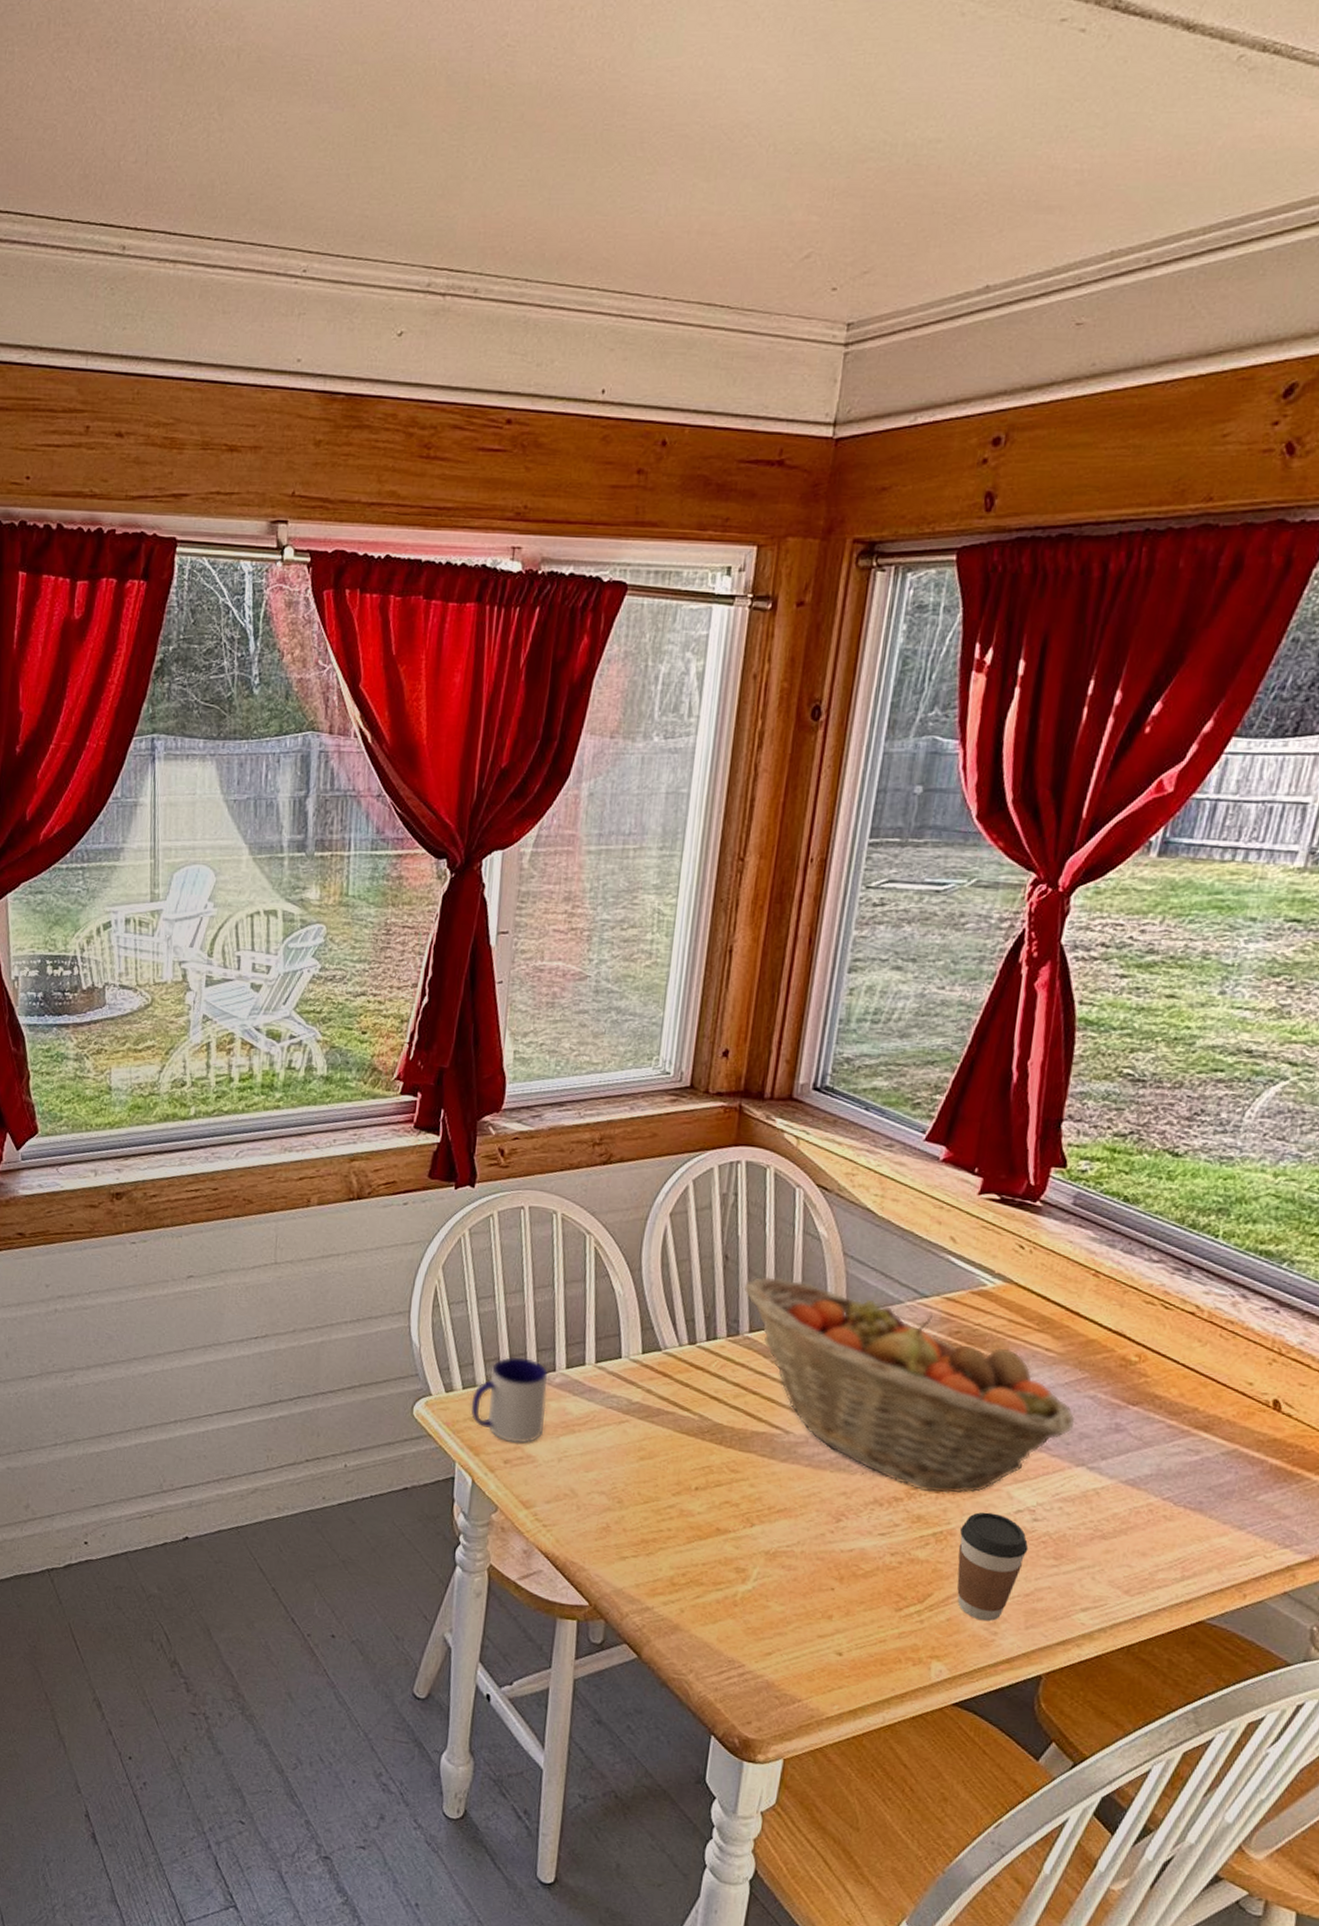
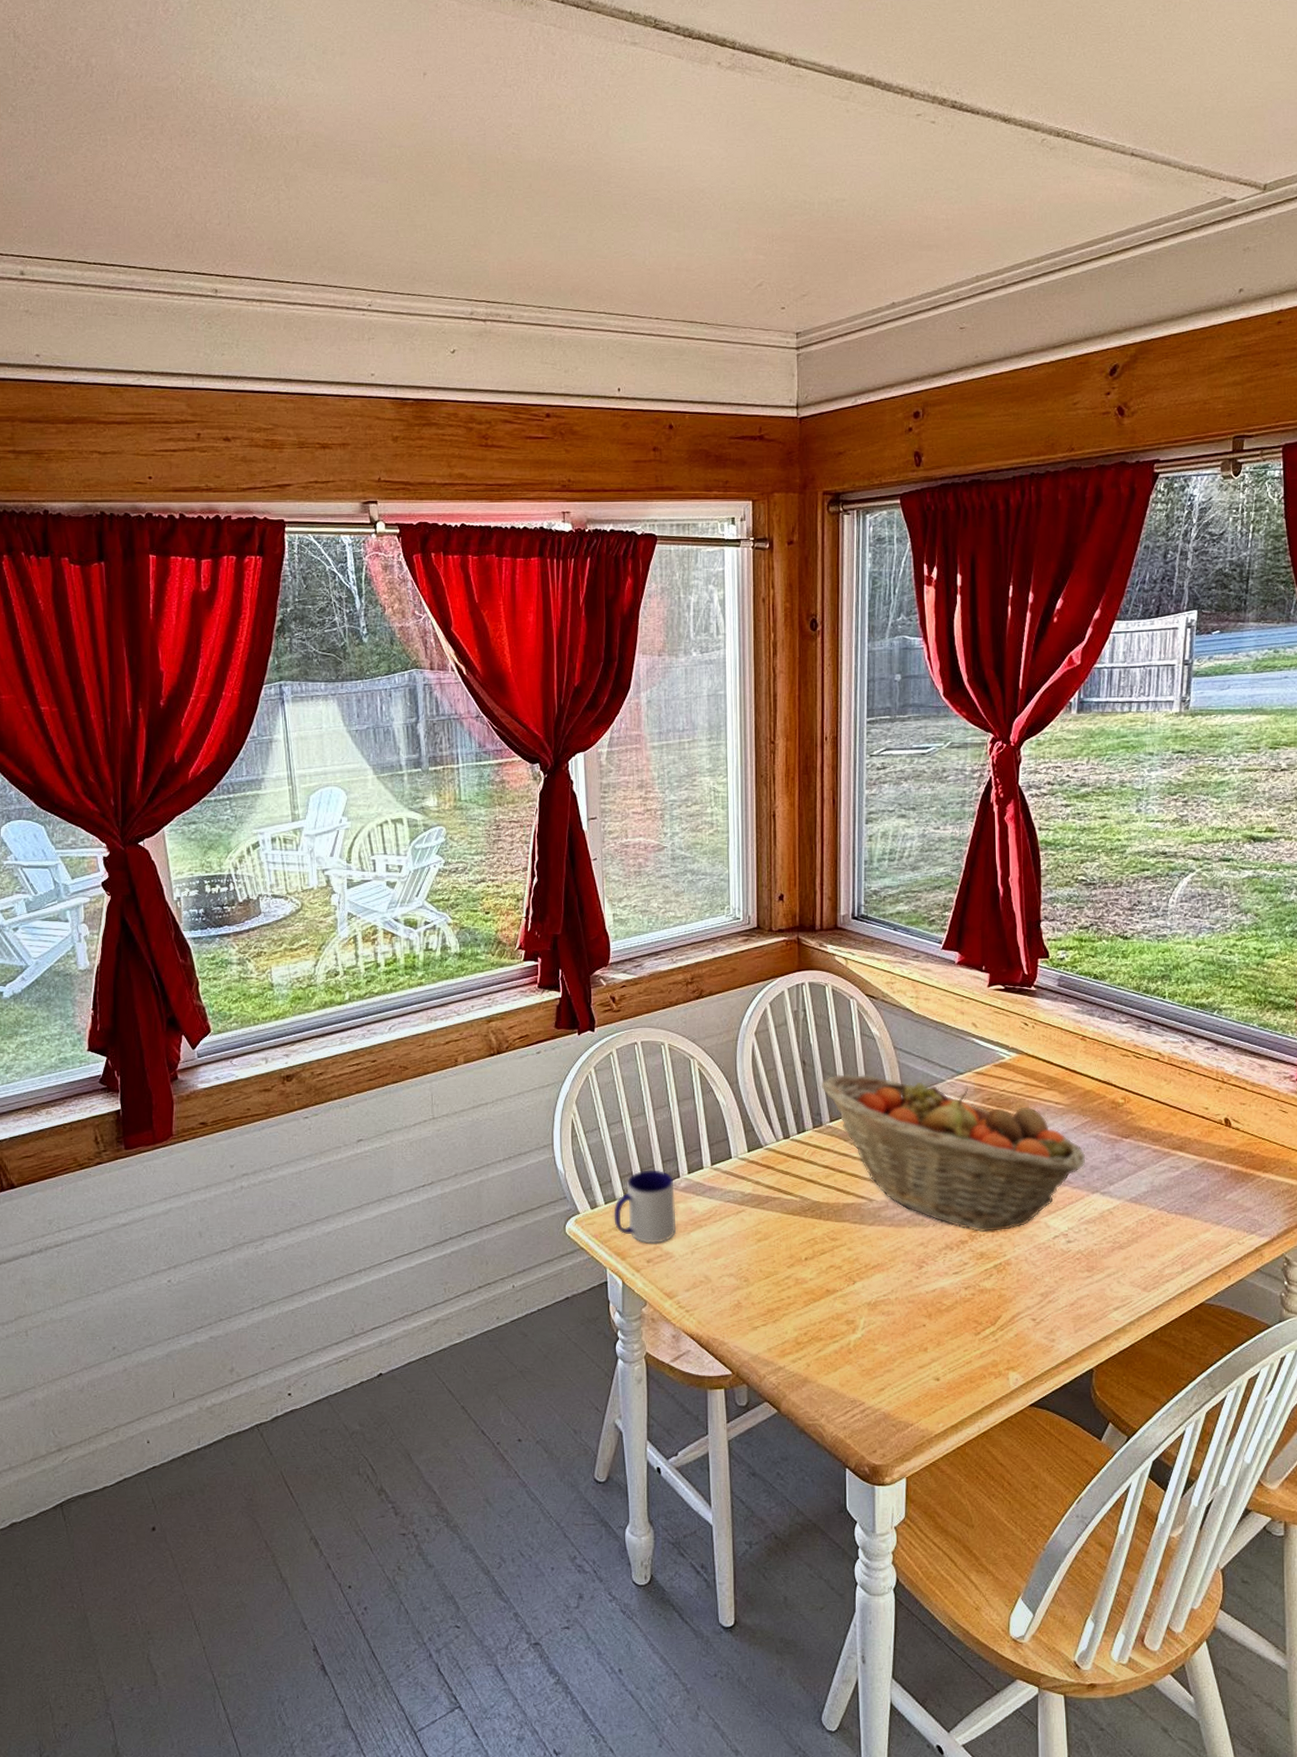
coffee cup: present [957,1512,1029,1622] -> none [1015,1241,1067,1332]

